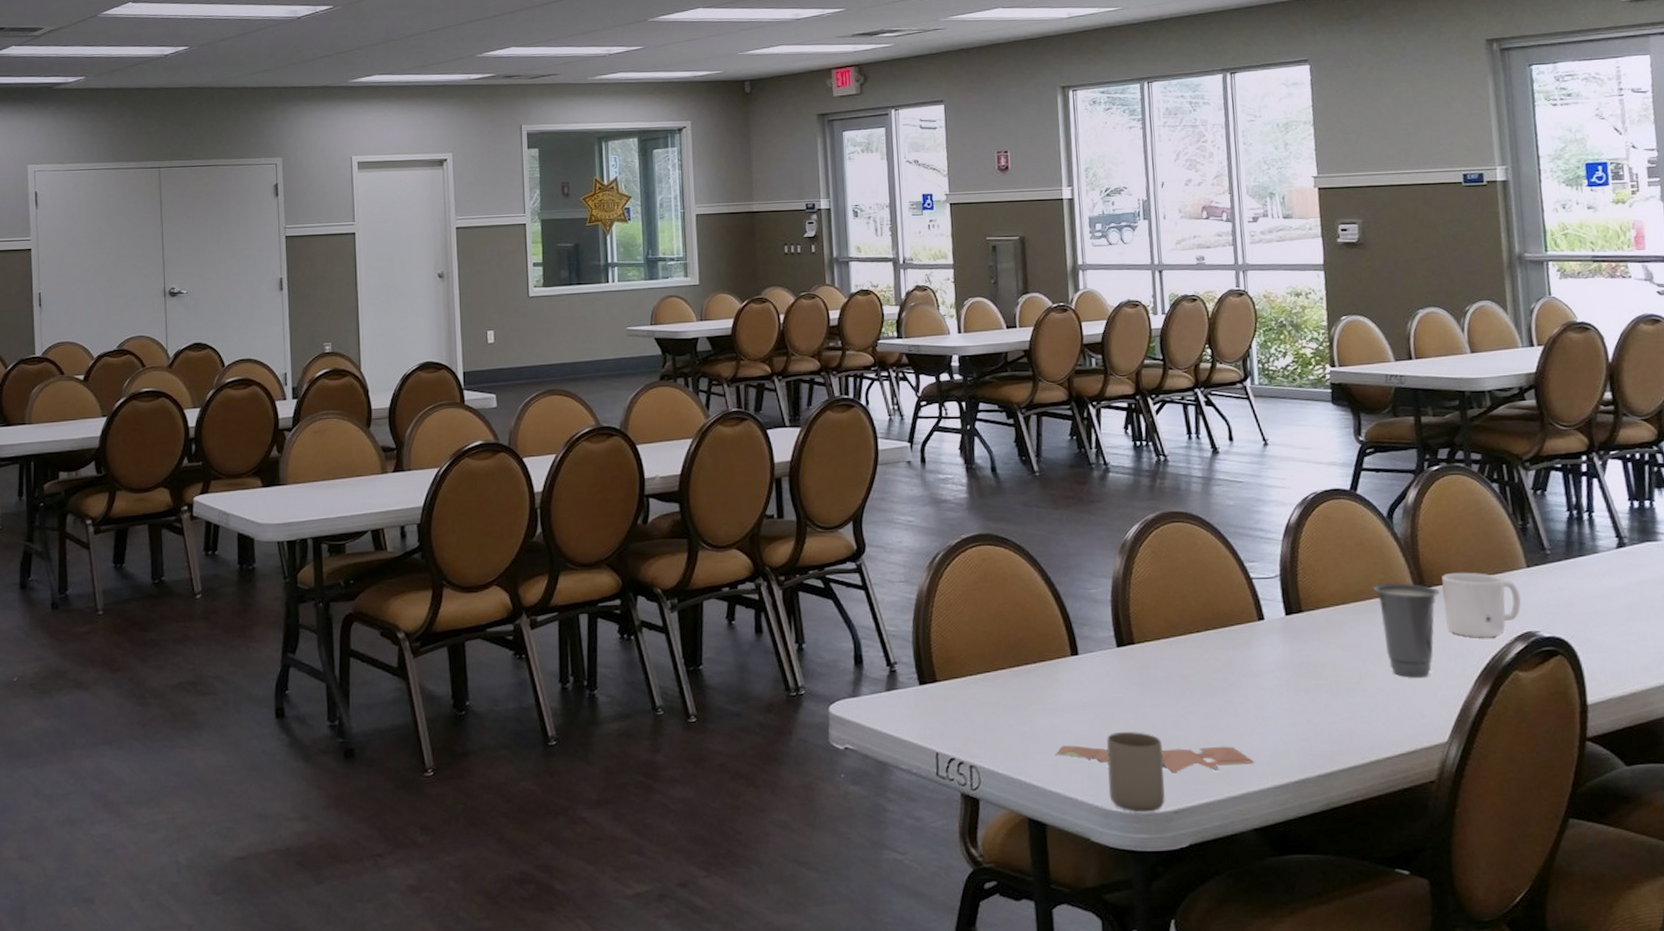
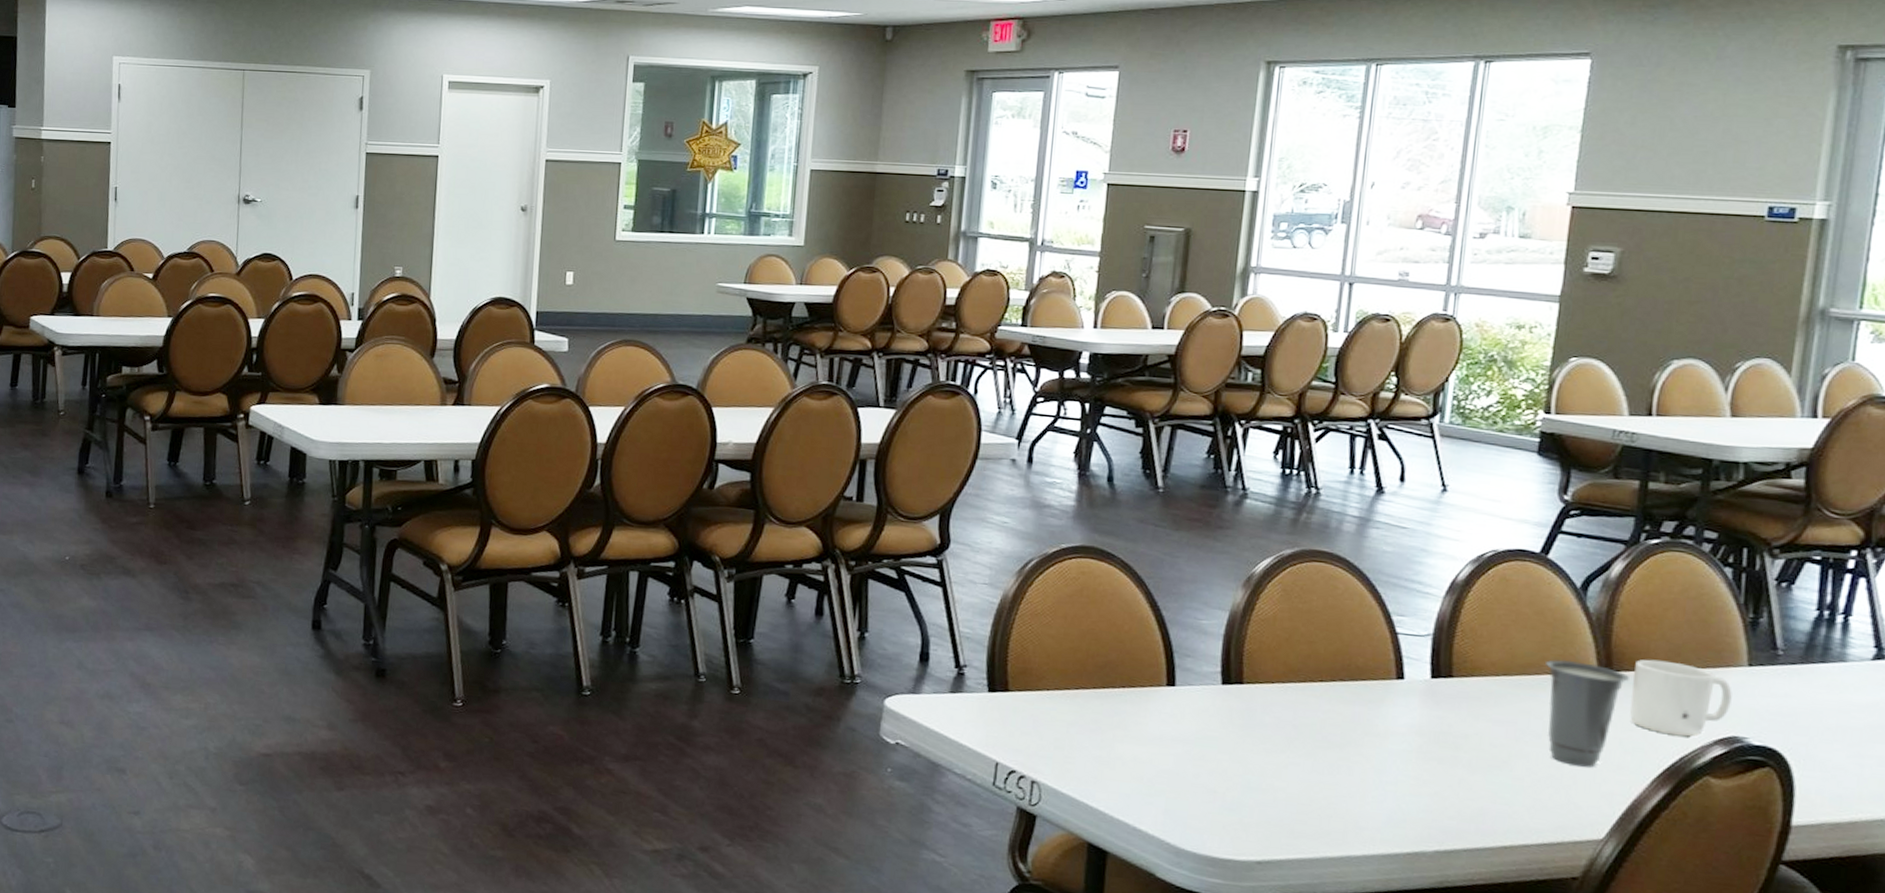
papers: present [1055,745,1255,773] -> none [1130,776,1363,828]
cup: present [1106,732,1165,812] -> none [1184,771,1256,858]

